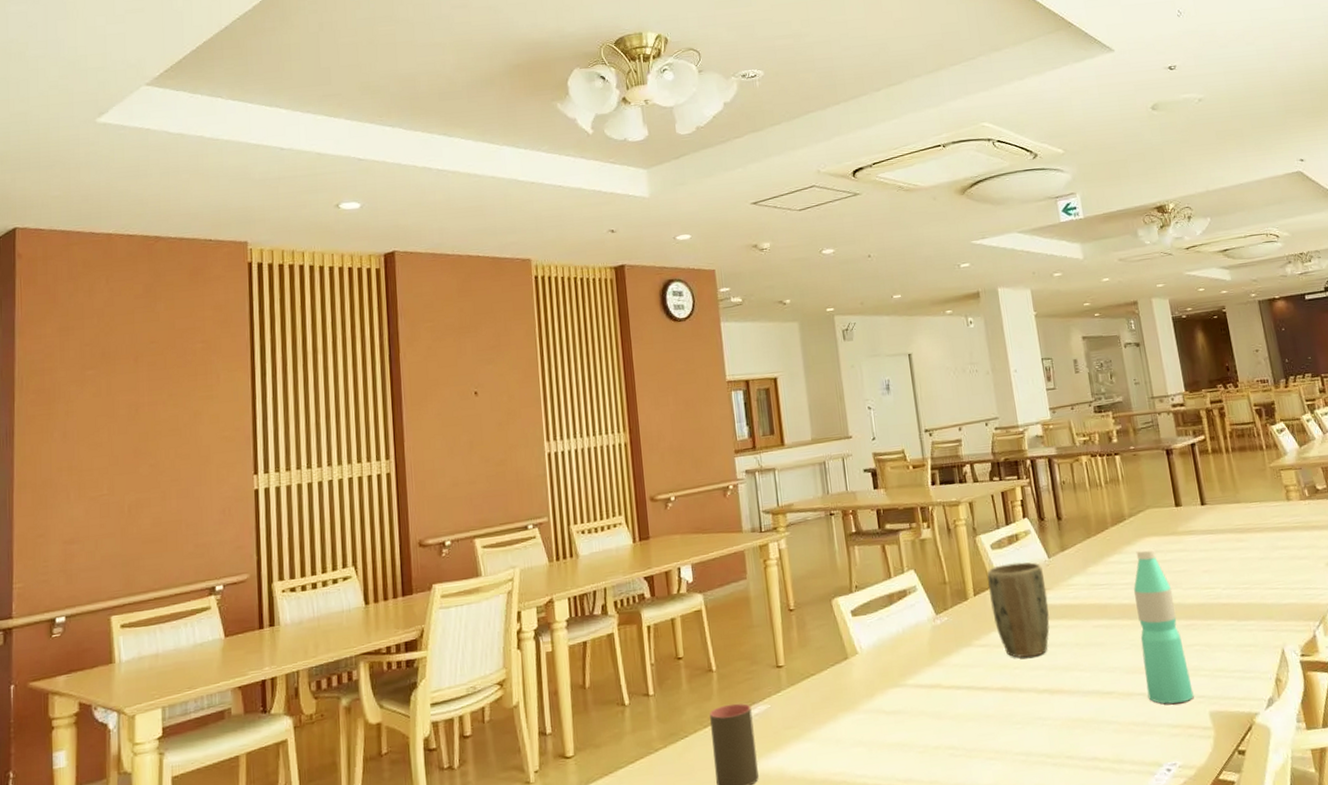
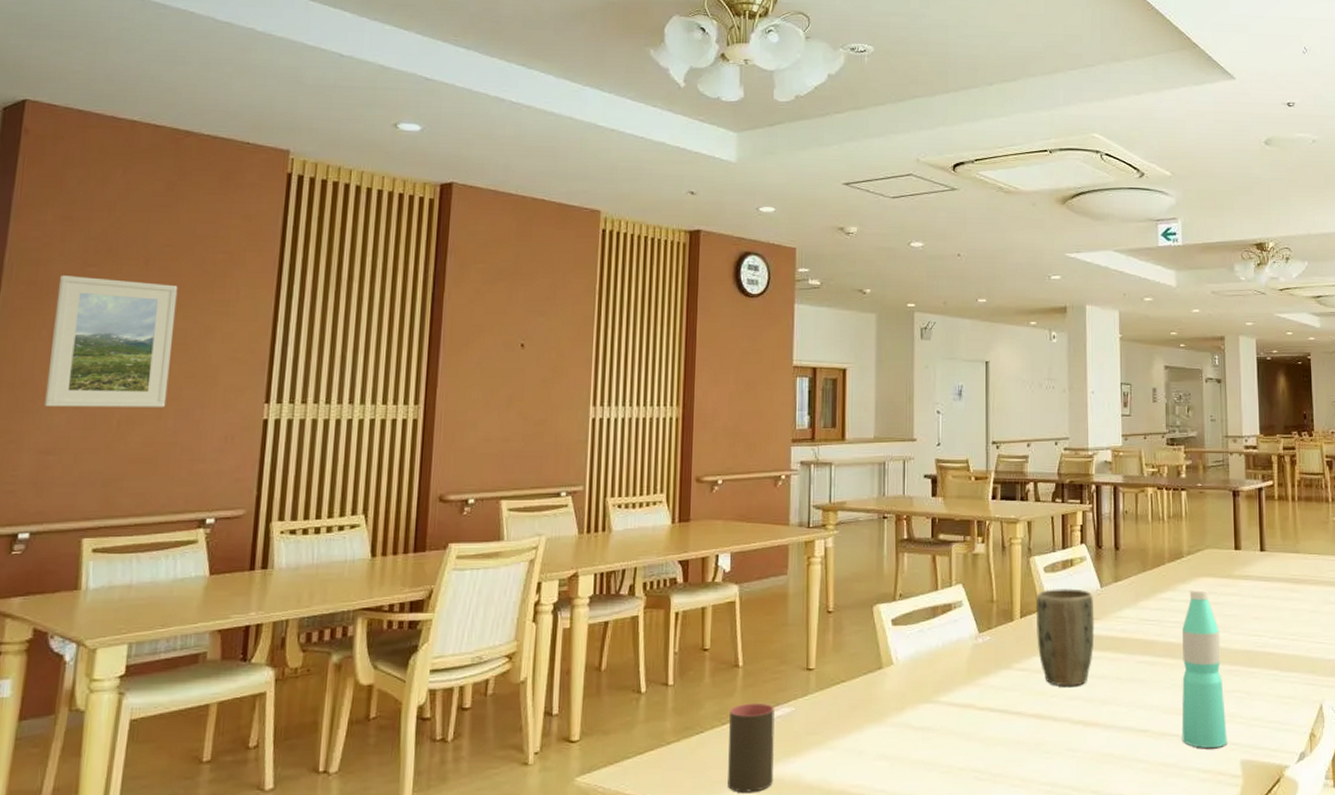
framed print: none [63,377,168,501] -> present [44,275,178,407]

